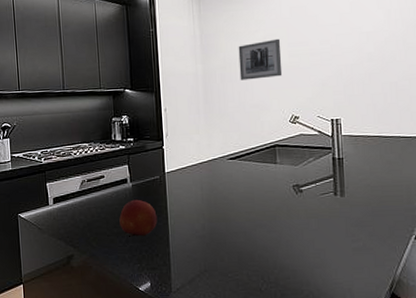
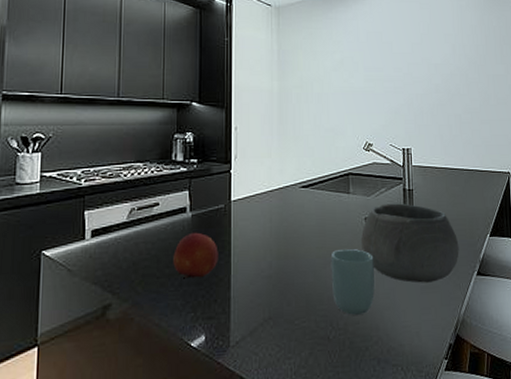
wall art: present [238,38,283,81] -> none [316,61,358,102]
cup: none [260,214,305,271] -> present [330,249,375,315]
bowl: none [289,171,395,245] -> present [360,203,459,283]

